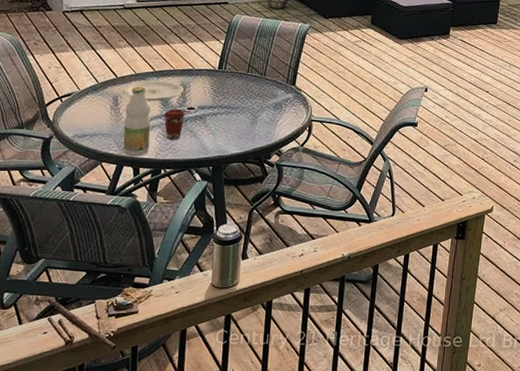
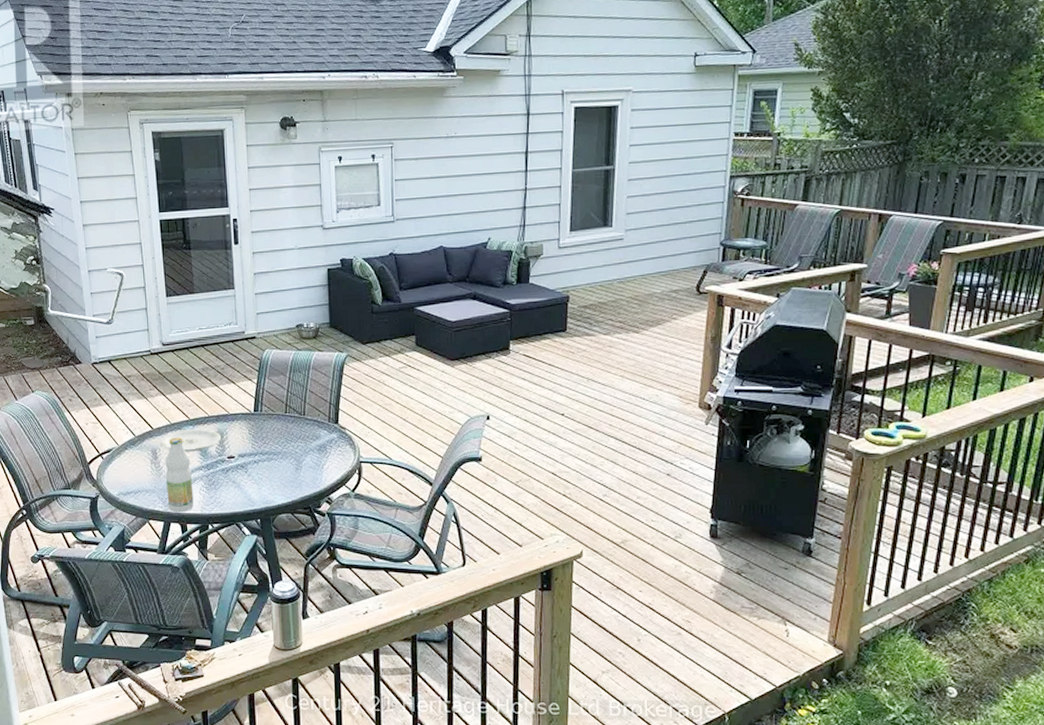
coffee cup: present [164,109,186,140] -> none [204,459,226,493]

